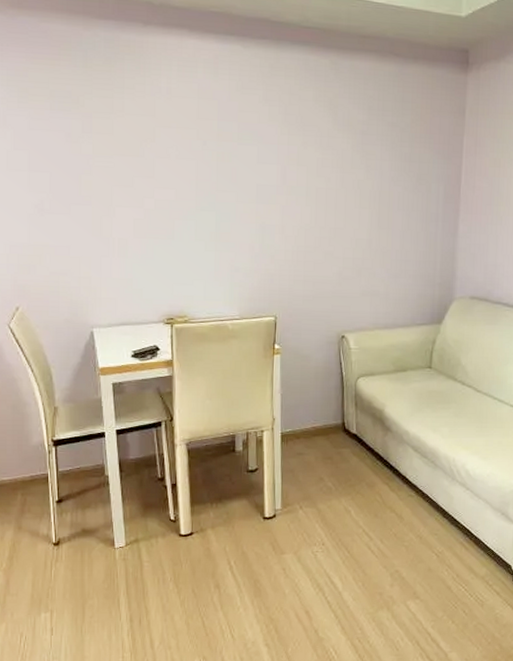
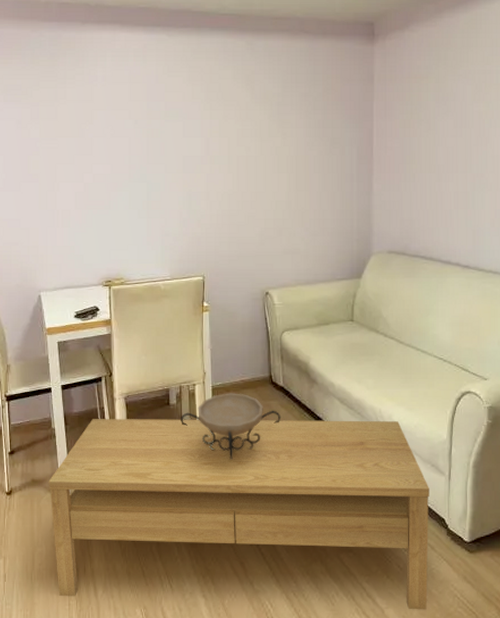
coffee table: none [101,466,498,653] -> present [48,419,429,610]
decorative bowl: none [247,440,353,509] -> present [181,393,281,460]

